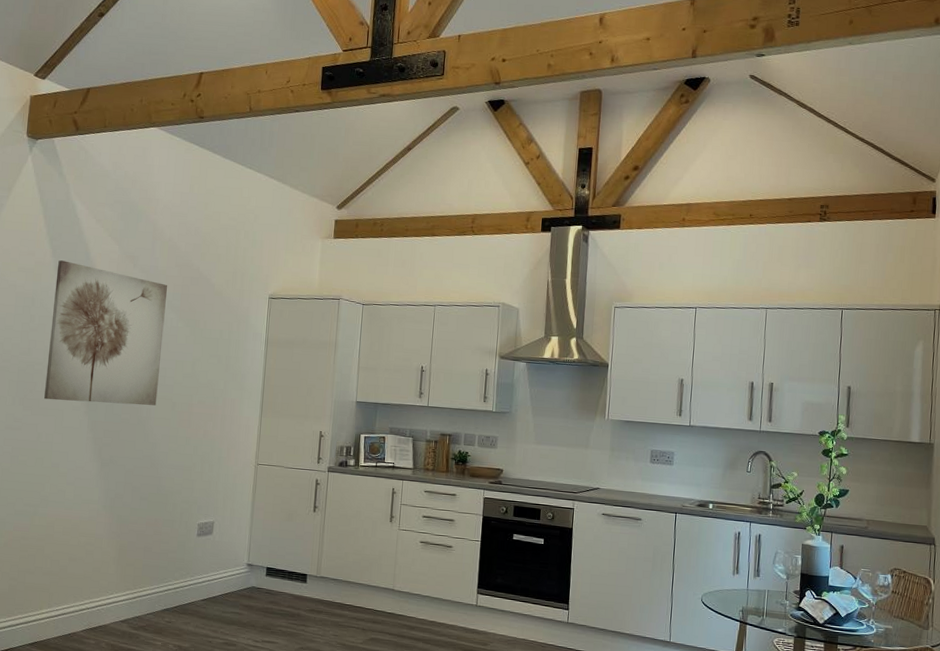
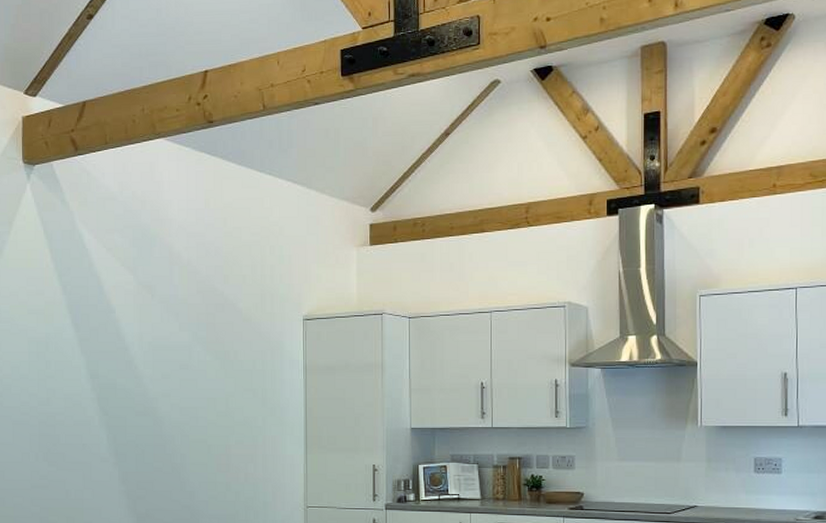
wall art: present [44,260,167,406] -> none [69,297,191,453]

